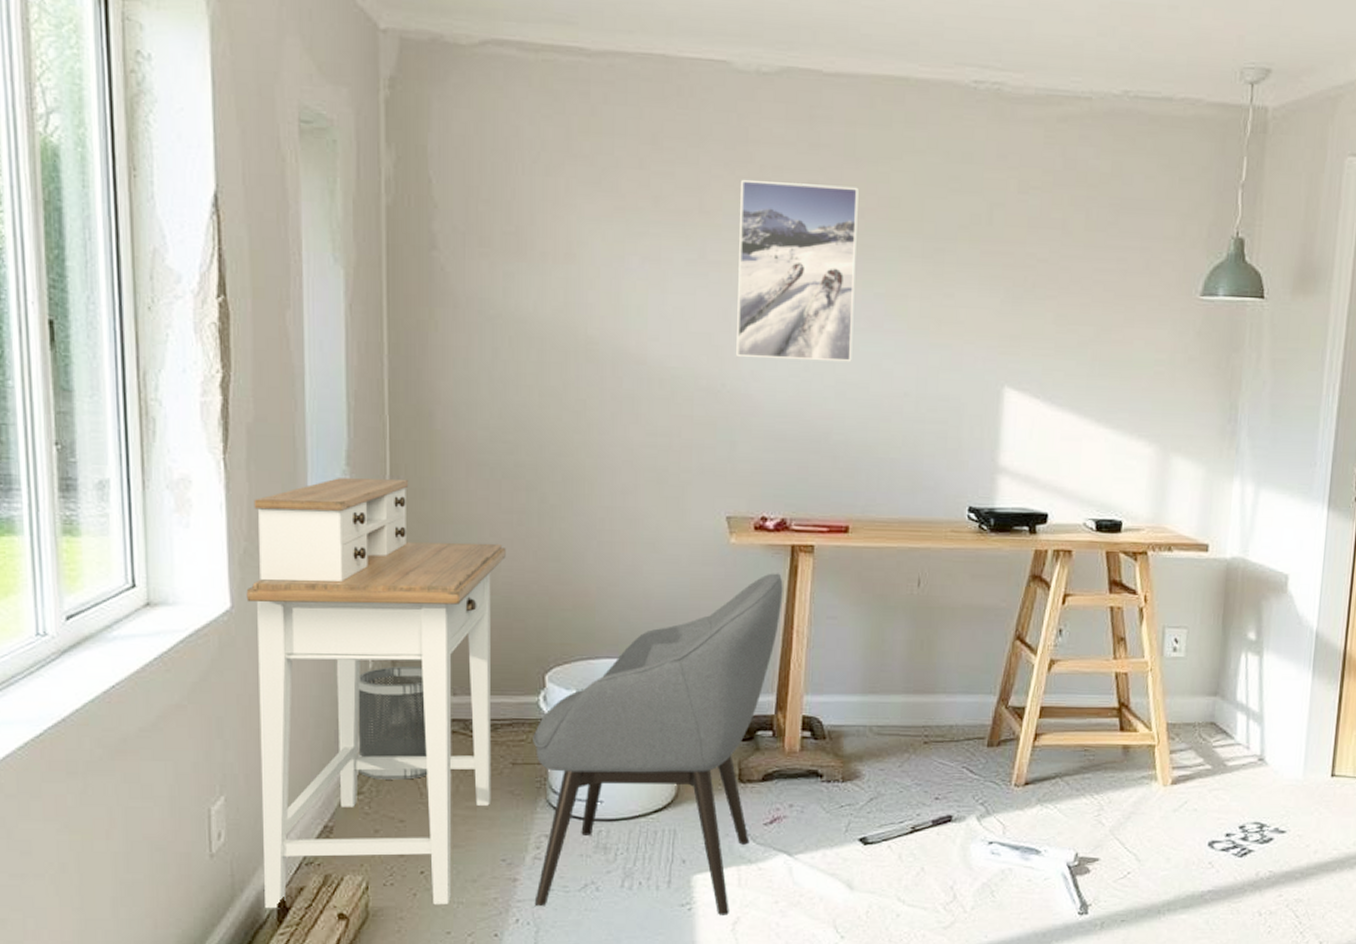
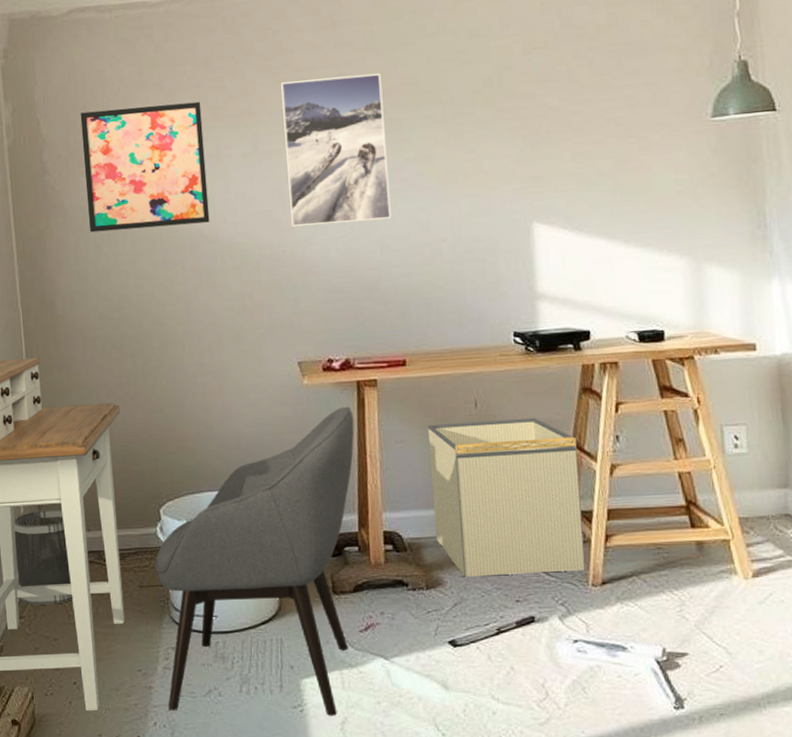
wall art: none [486,177,641,338] -> present [80,101,210,233]
storage bin: none [858,601,1018,771] -> present [427,418,586,577]

